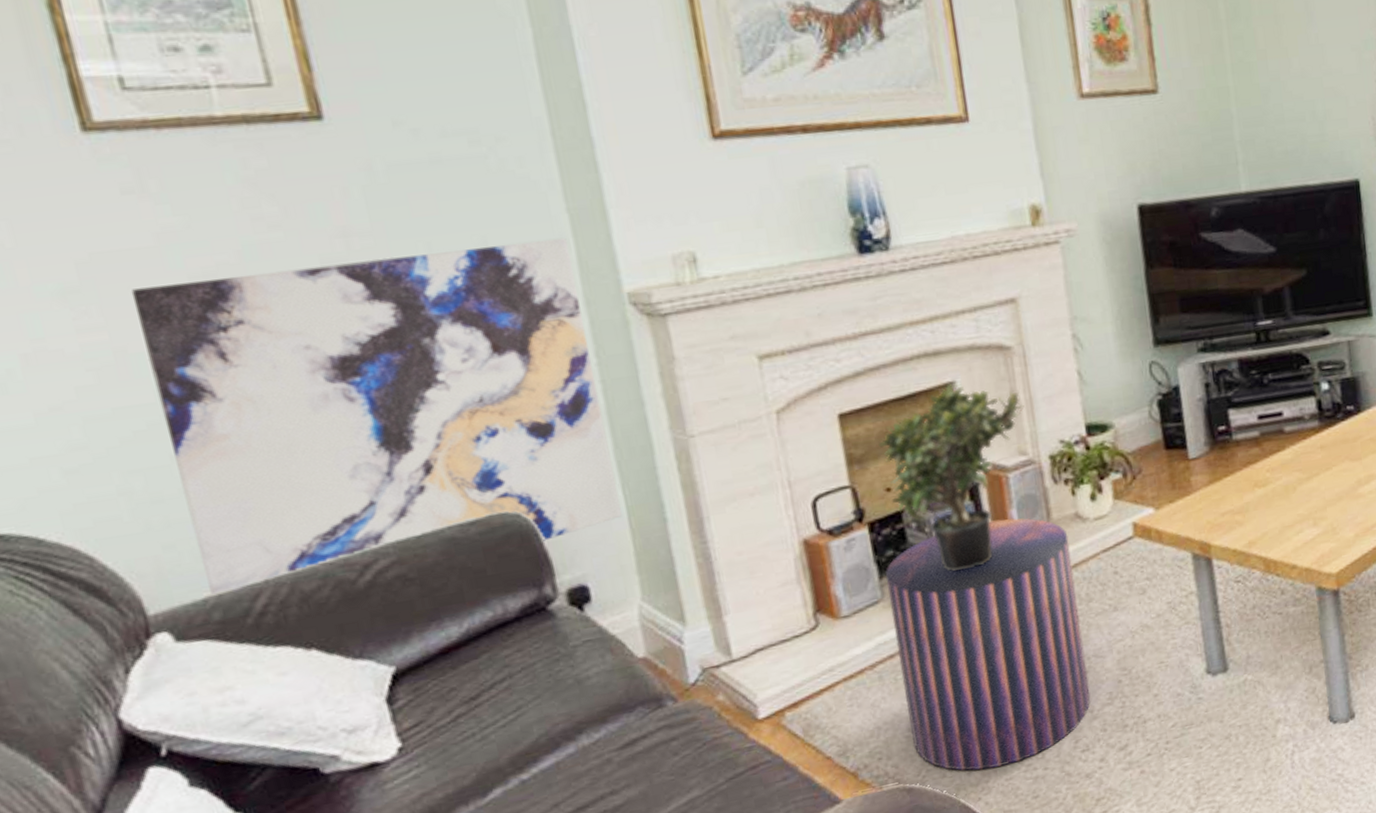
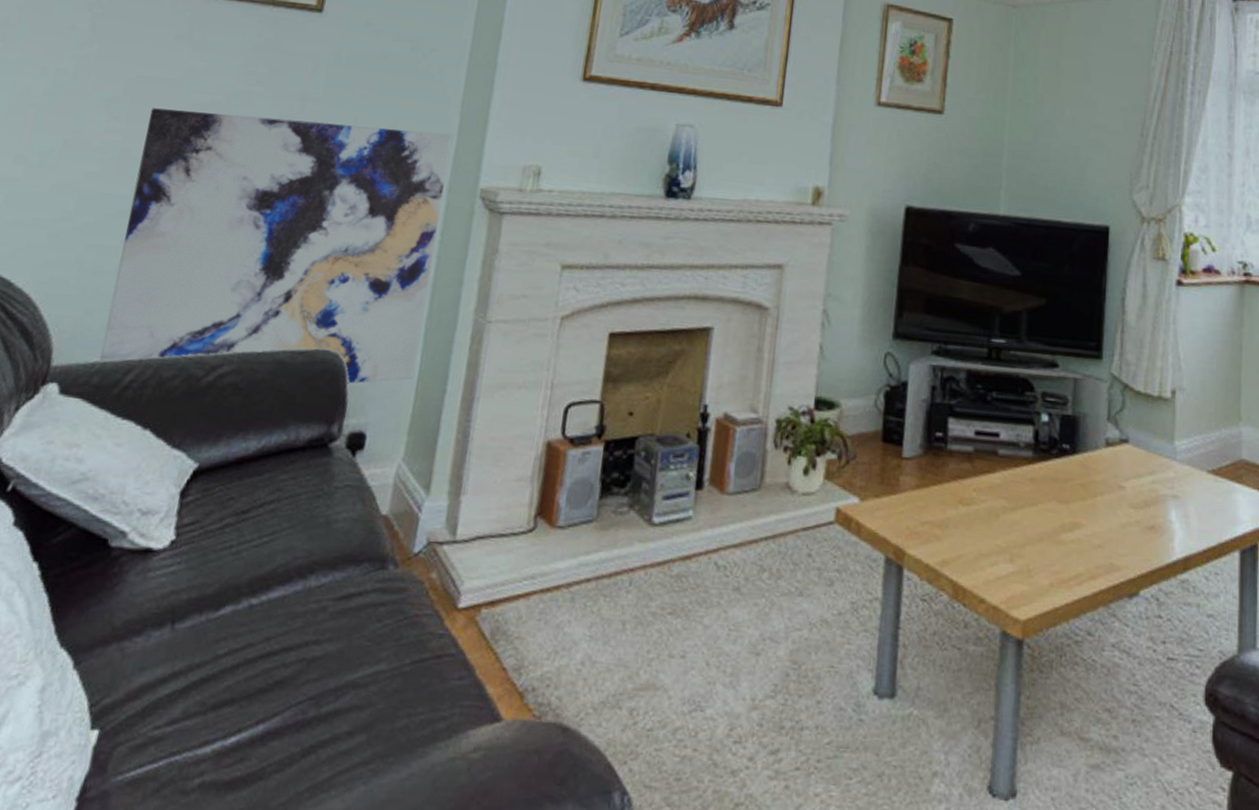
potted plant: present [877,384,1025,571] -> none [631,329,766,511]
stool: present [885,518,1091,771] -> none [581,469,775,733]

